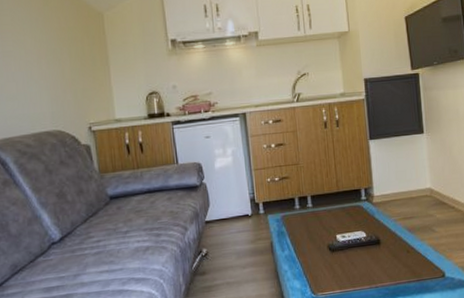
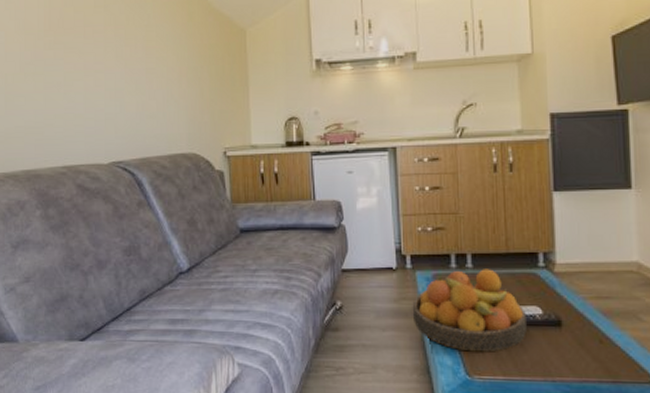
fruit bowl: none [266,206,356,275] -> present [412,269,528,352]

